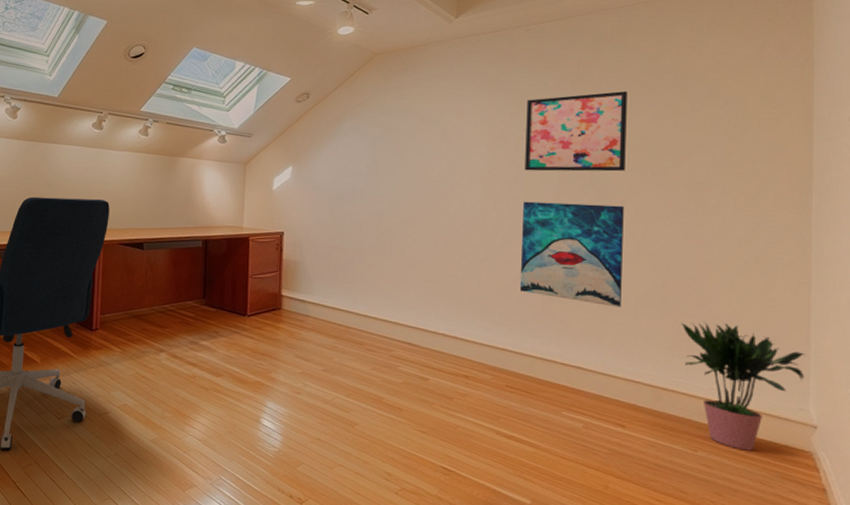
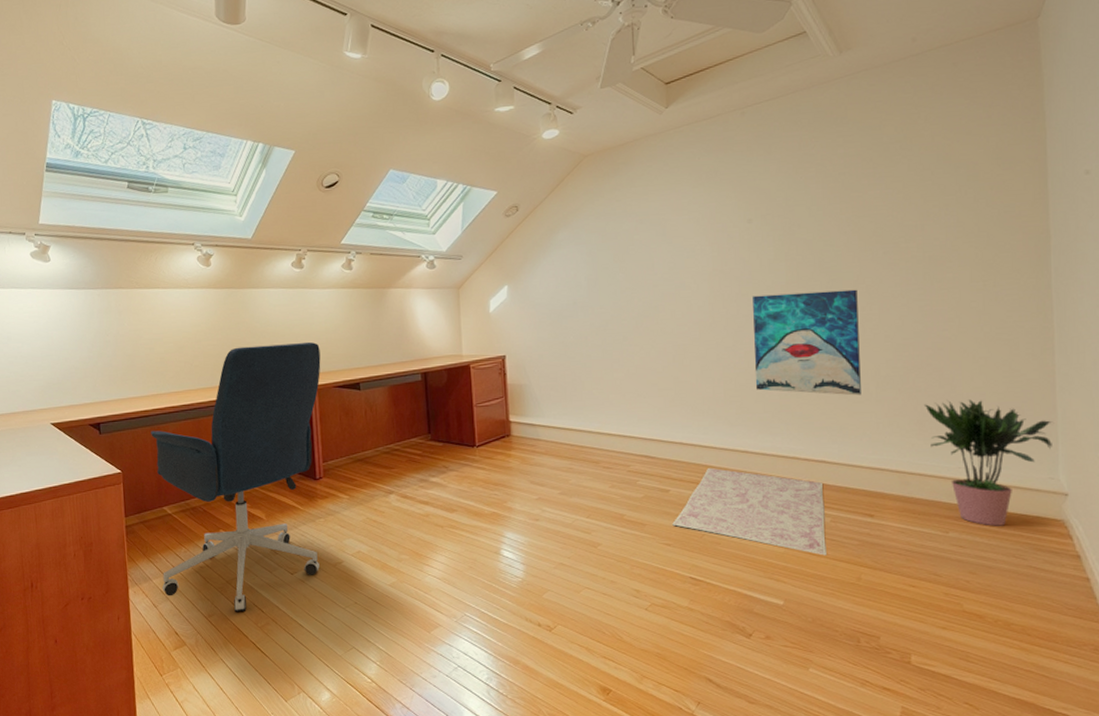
rug: none [429,361,578,460] -> present [672,467,827,556]
wall art: present [525,91,627,172] -> none [748,168,856,264]

